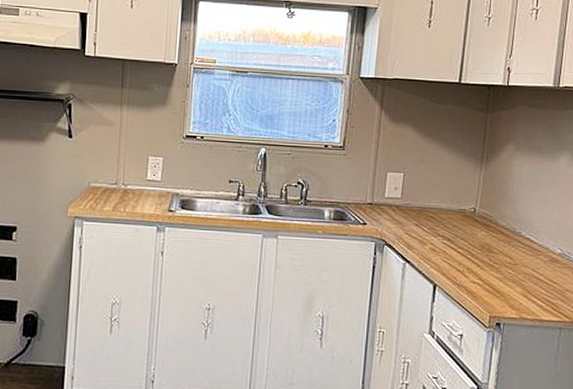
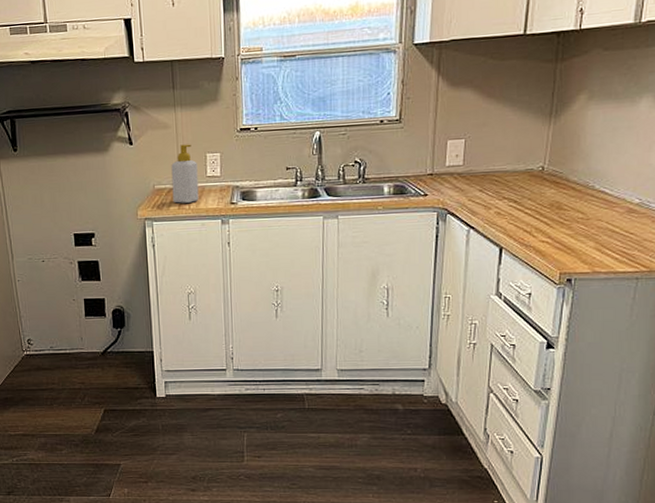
soap bottle: none [108,144,138,205] -> present [171,144,199,203]

